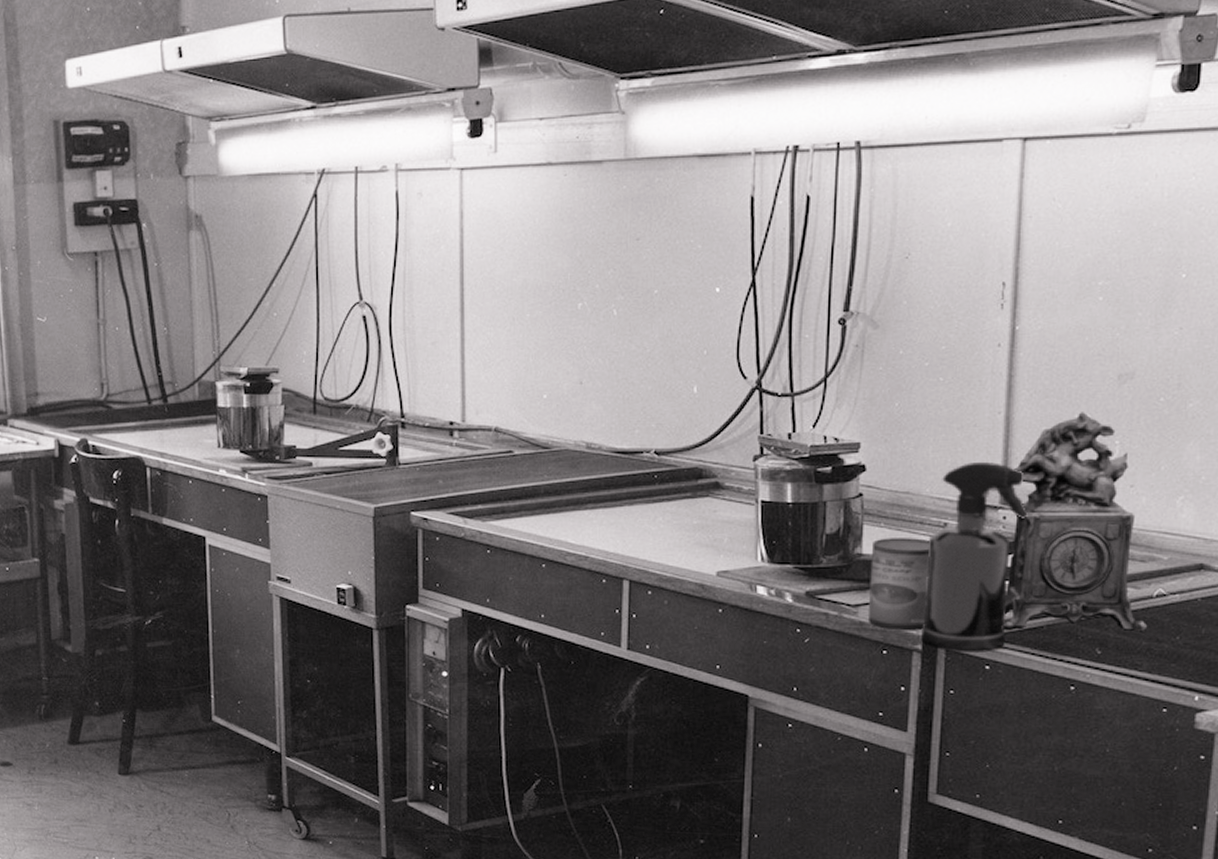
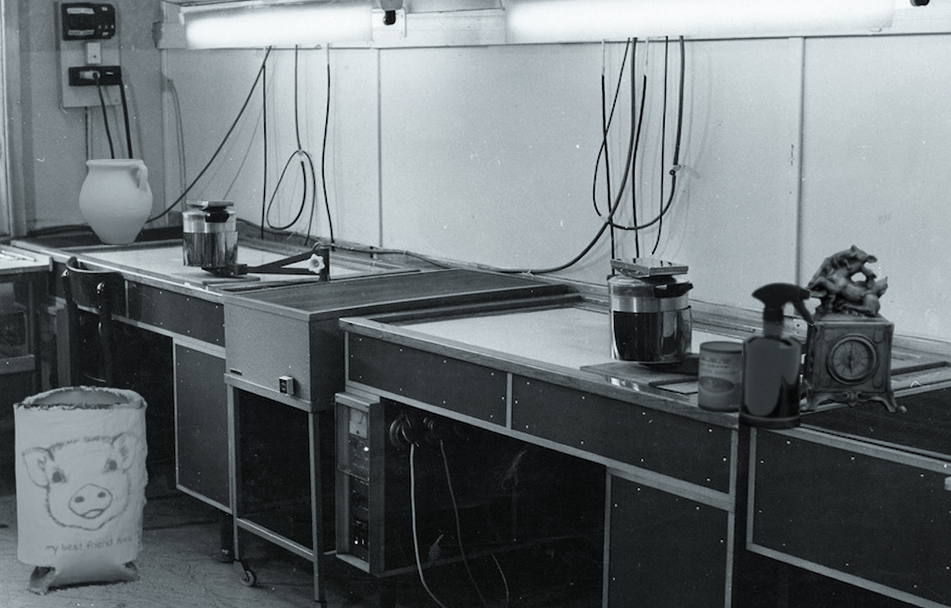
bag: none [14,596,178,847] -> present [13,386,149,596]
jug: none [89,316,179,424] -> present [79,159,153,245]

